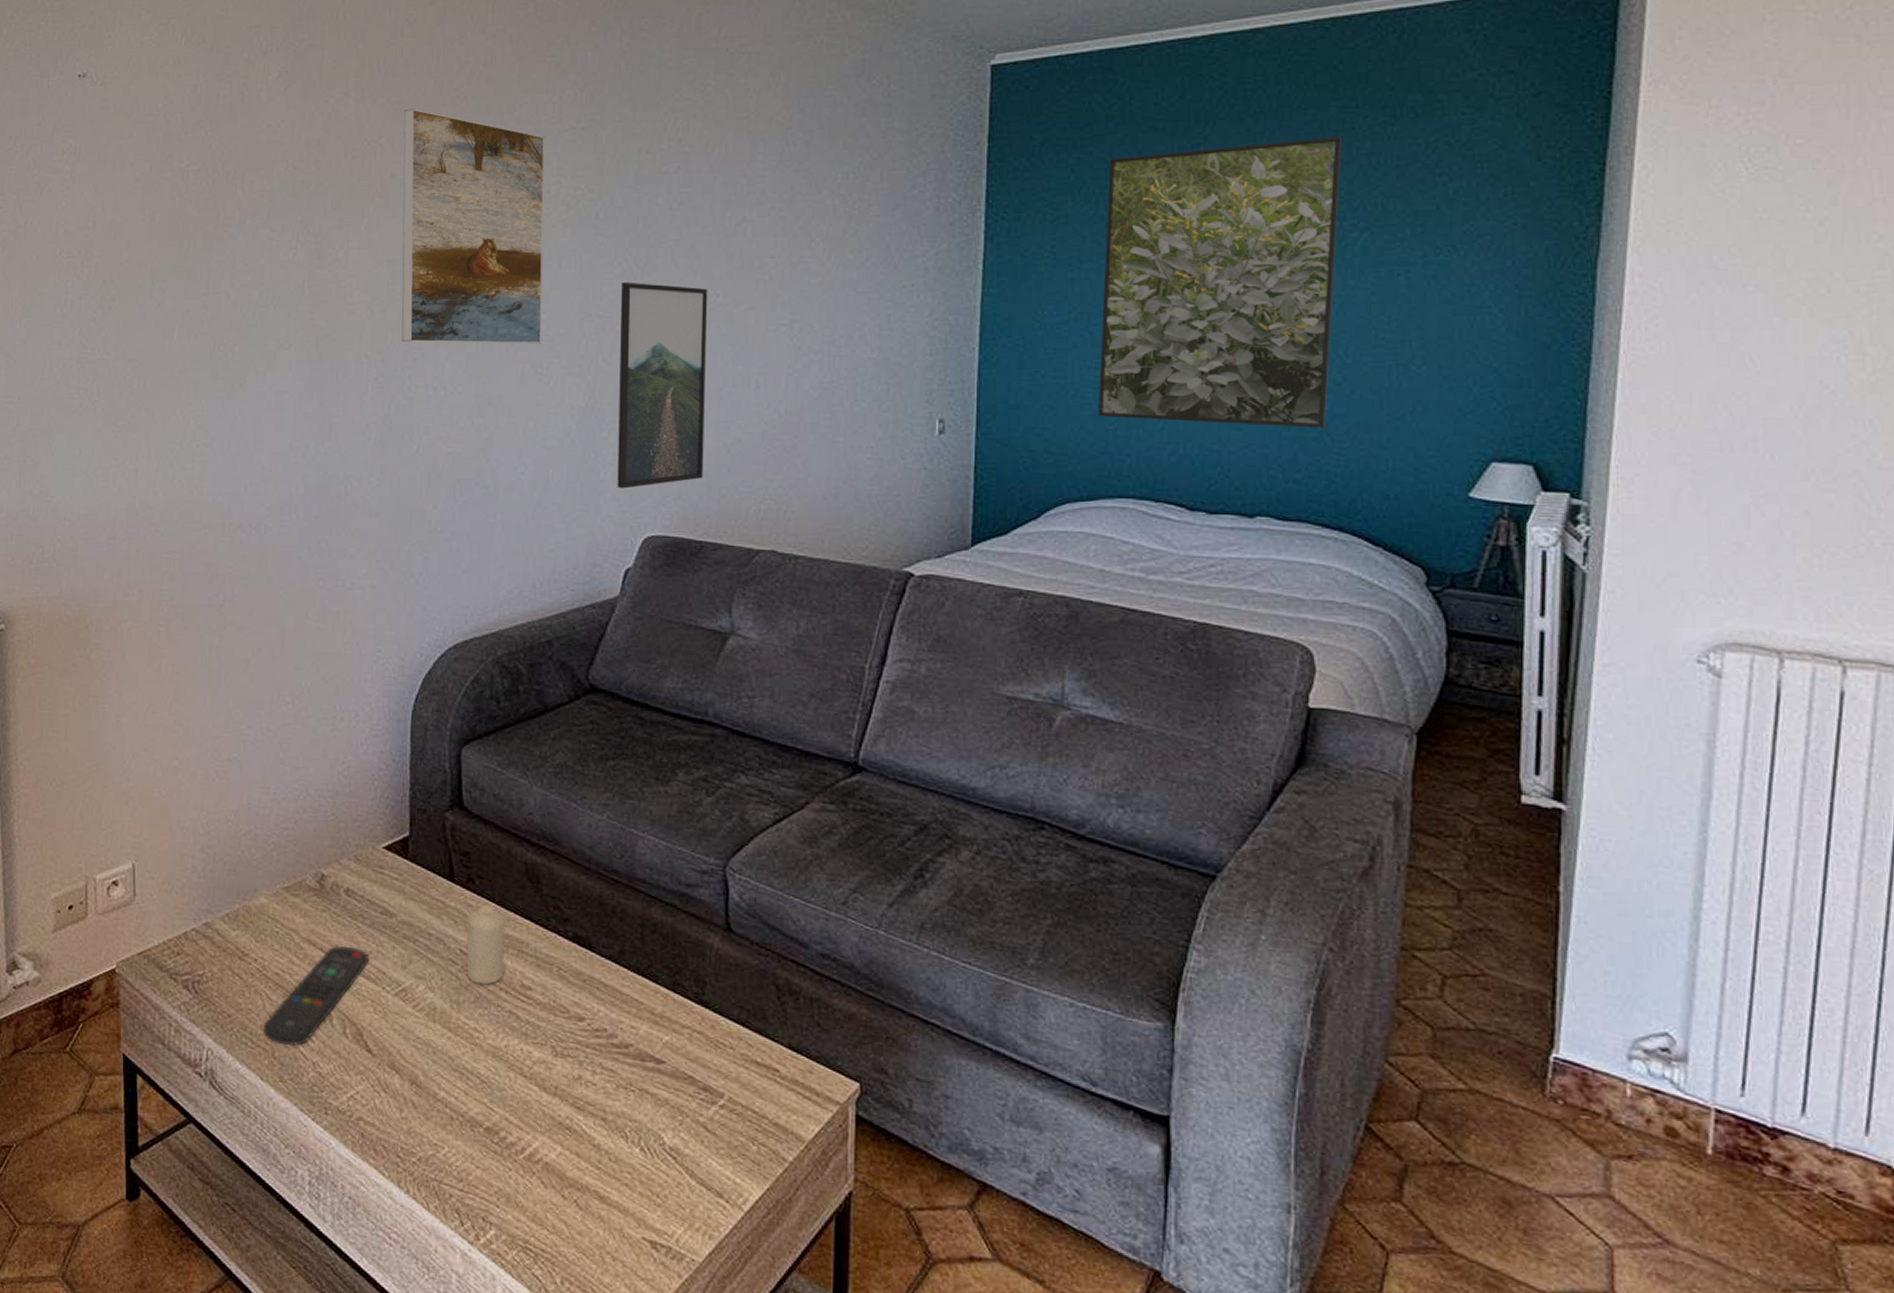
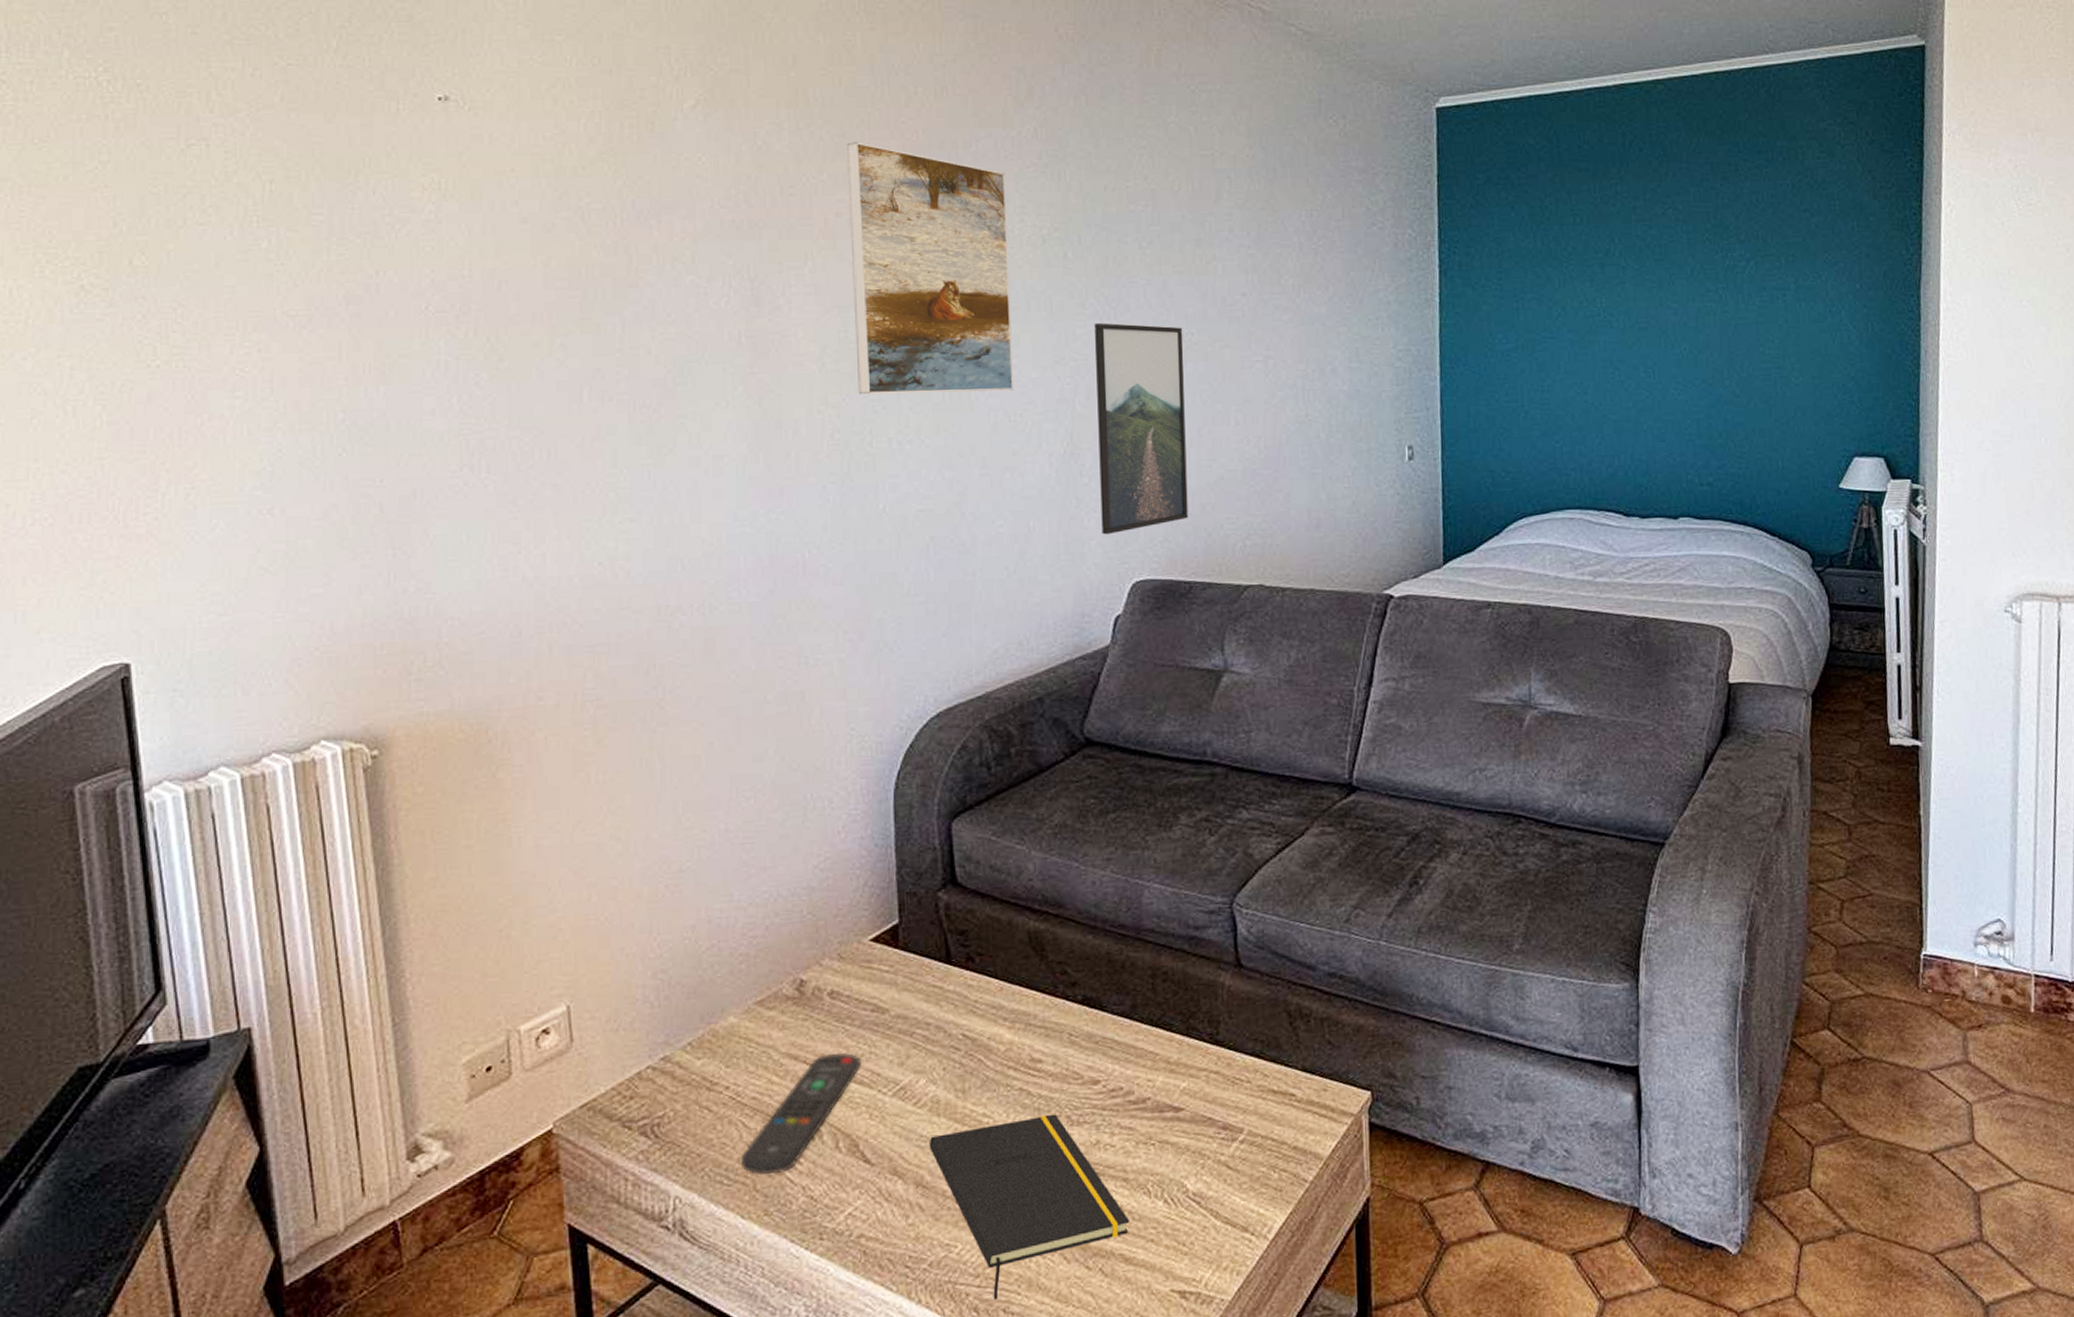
notepad: none [424,1039,605,1207] -> present [929,1114,1129,1300]
candle: present [466,904,506,985] -> none [968,981,1011,1067]
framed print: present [1097,136,1342,429] -> none [1543,177,1730,436]

